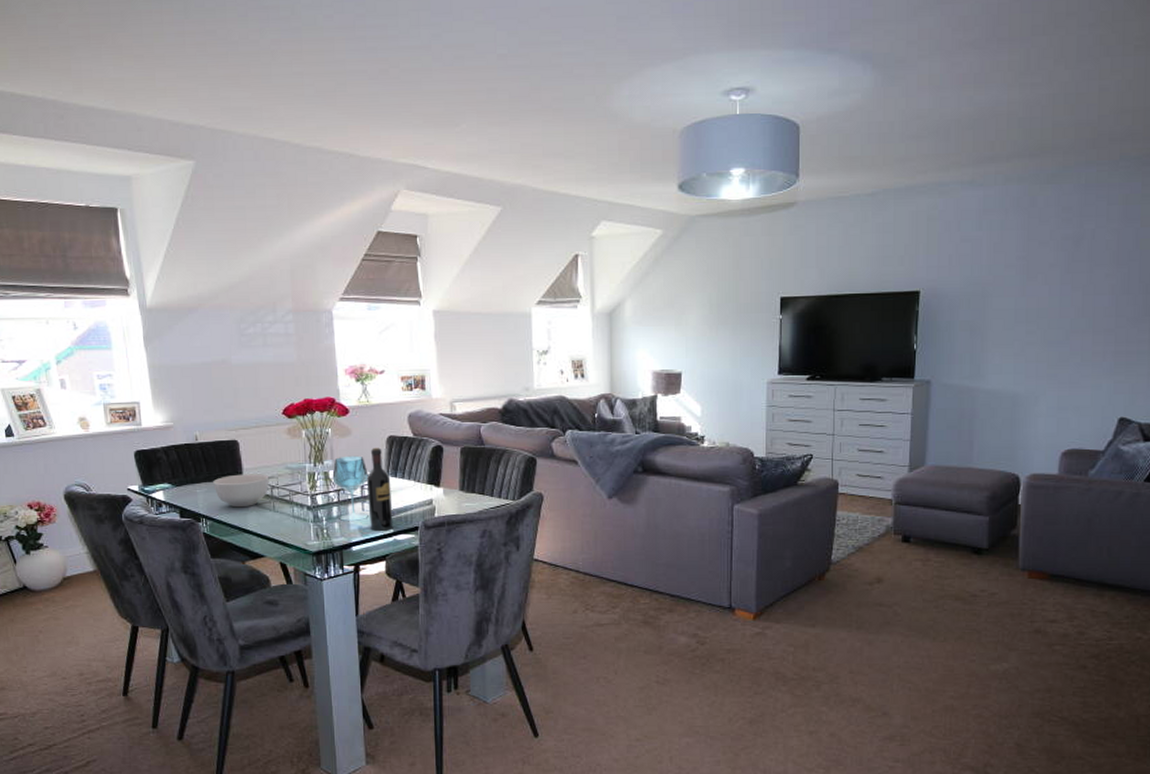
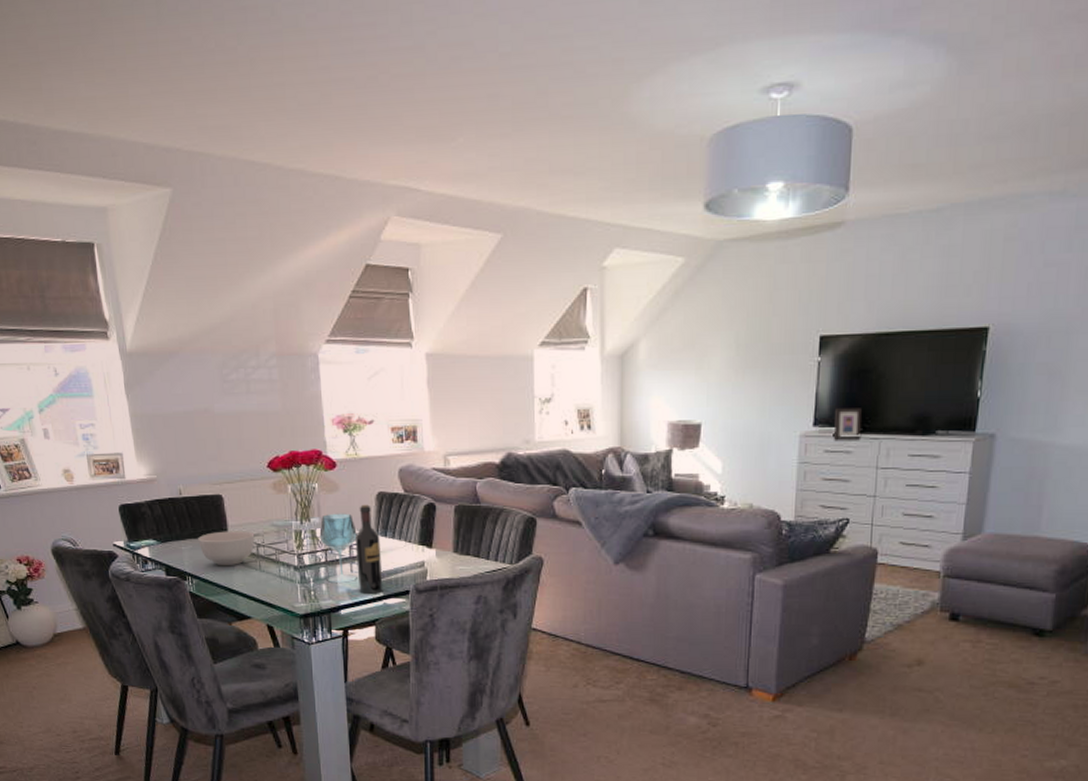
picture frame: none [795,359,820,388] -> present [834,408,863,441]

